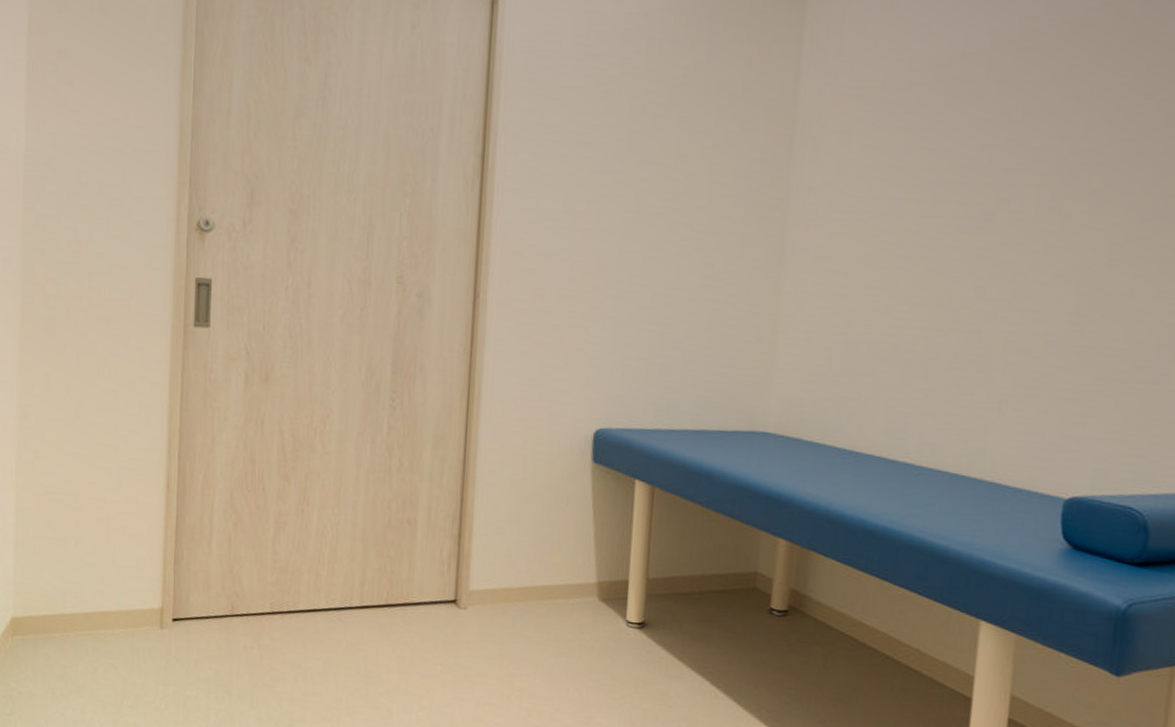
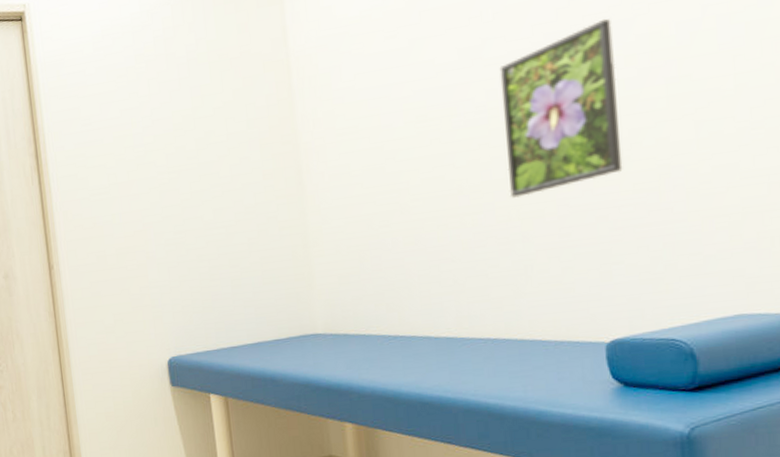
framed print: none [1000,147,1139,324] -> present [499,18,623,198]

